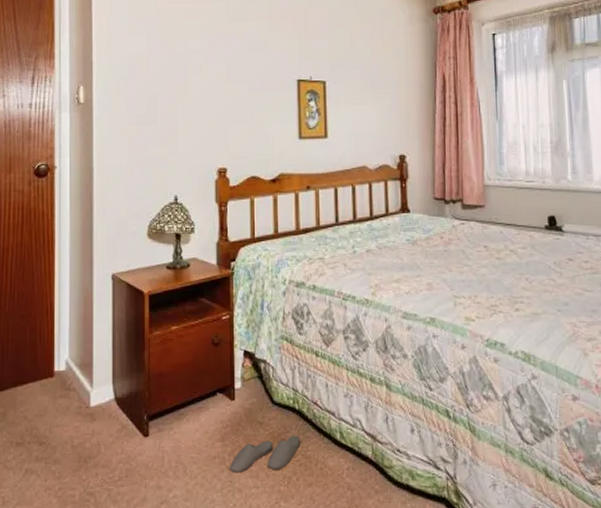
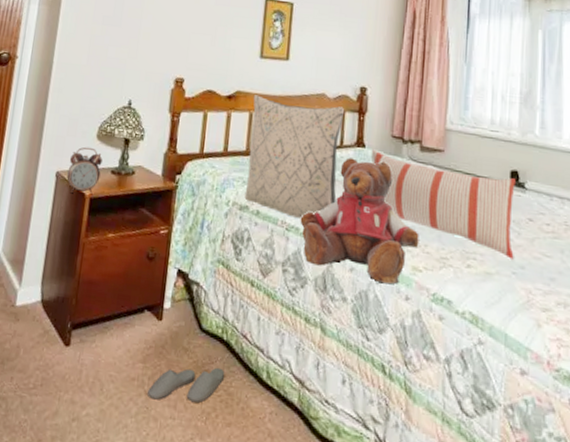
alarm clock: none [123,246,156,294] -> present [66,147,103,194]
pillow: none [297,175,388,288] -> present [244,95,345,220]
teddy bear: none [355,224,469,337] -> present [300,157,419,285]
pillow: none [416,213,558,298] -> present [371,149,516,260]

